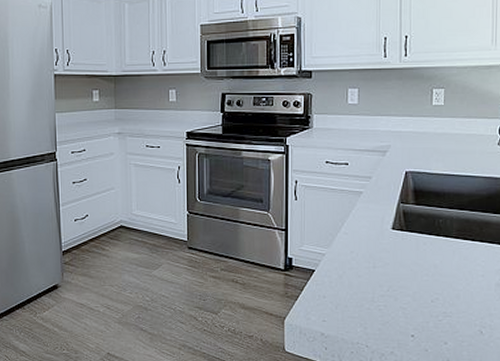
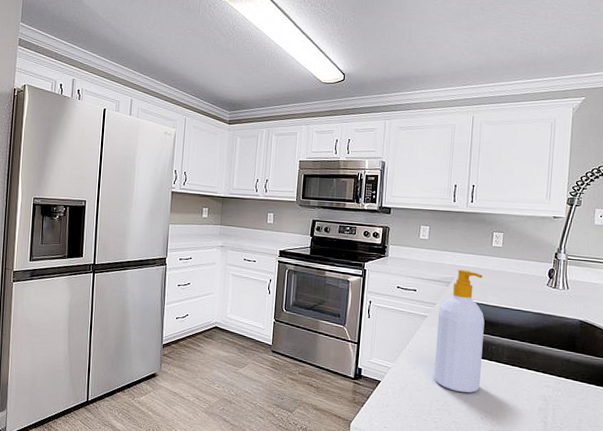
soap bottle: none [375,136,429,274] -> present [434,270,485,393]

